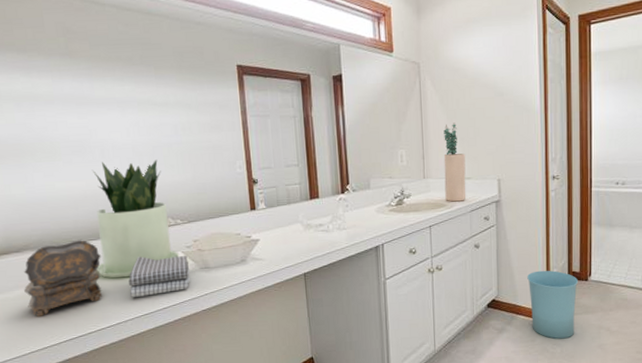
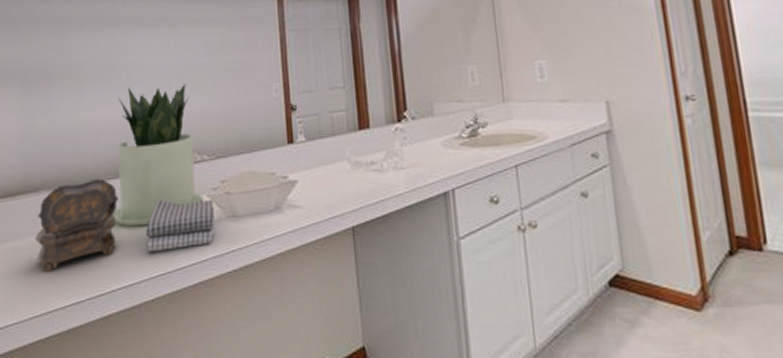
vase: present [443,122,466,202] -> none [525,29,563,133]
waste bin: present [527,270,579,339] -> none [664,232,754,343]

